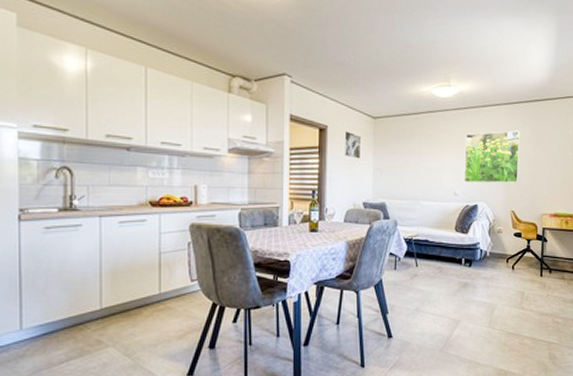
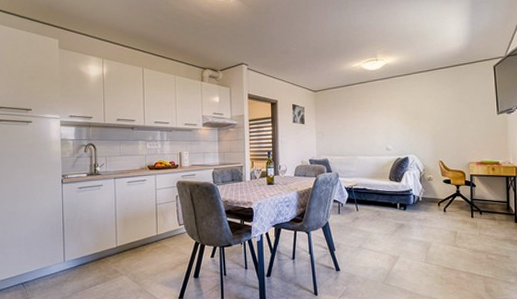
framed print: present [463,130,520,183] -> none [394,92,444,139]

